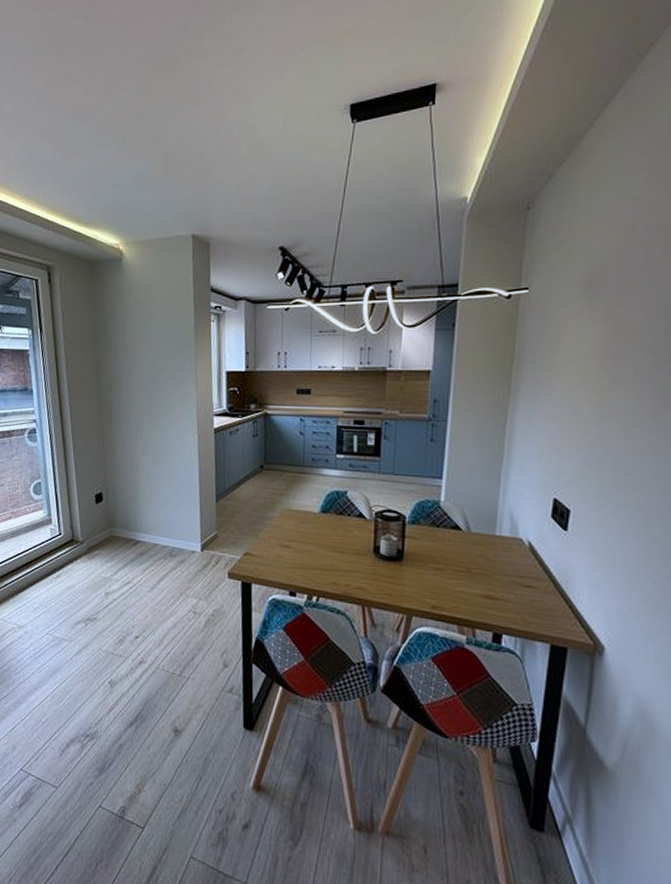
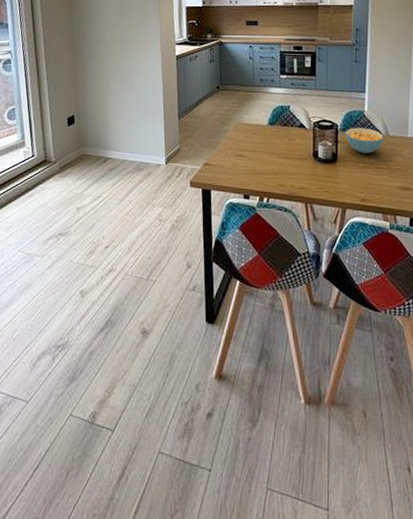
cereal bowl: none [415,520,463,553] -> present [346,127,383,154]

